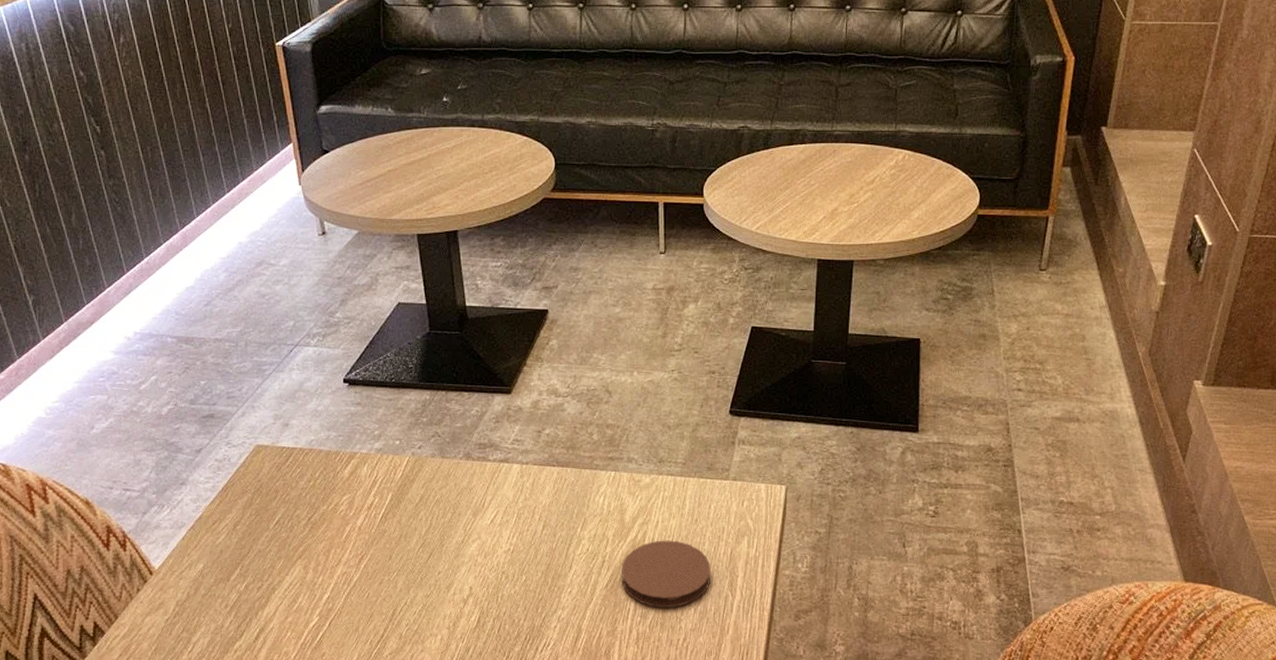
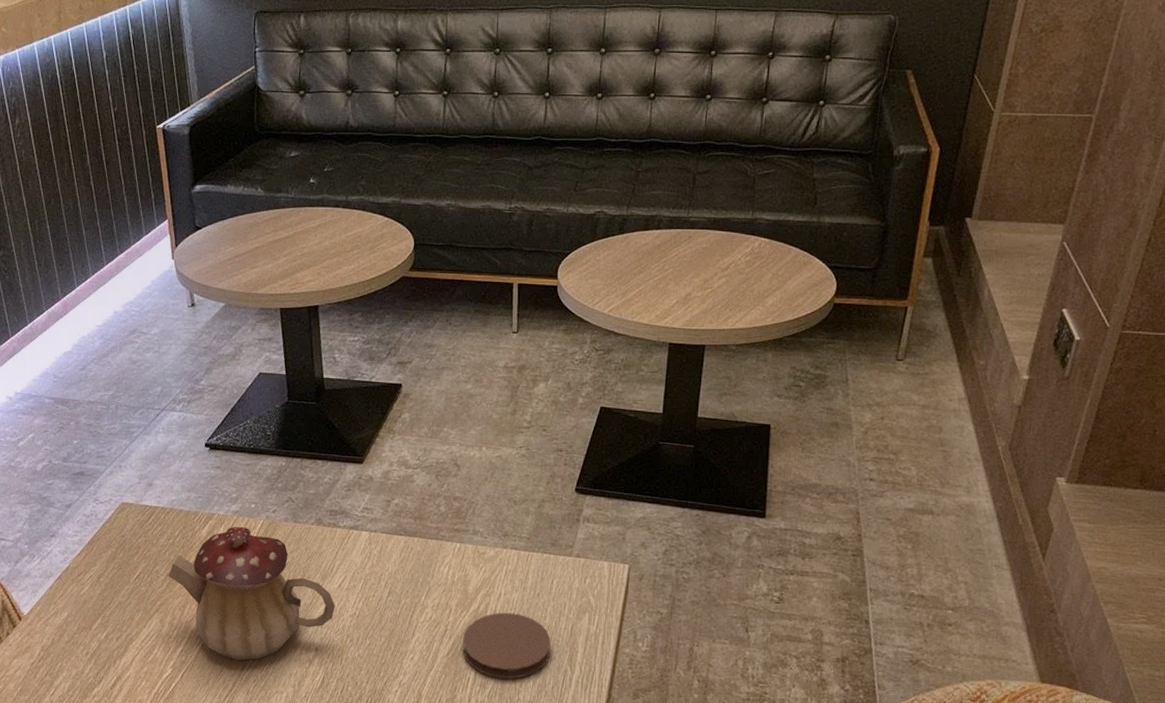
teapot: none [310,464,488,605] -> present [168,526,335,661]

